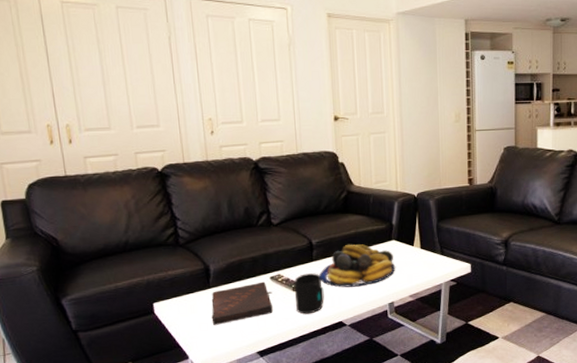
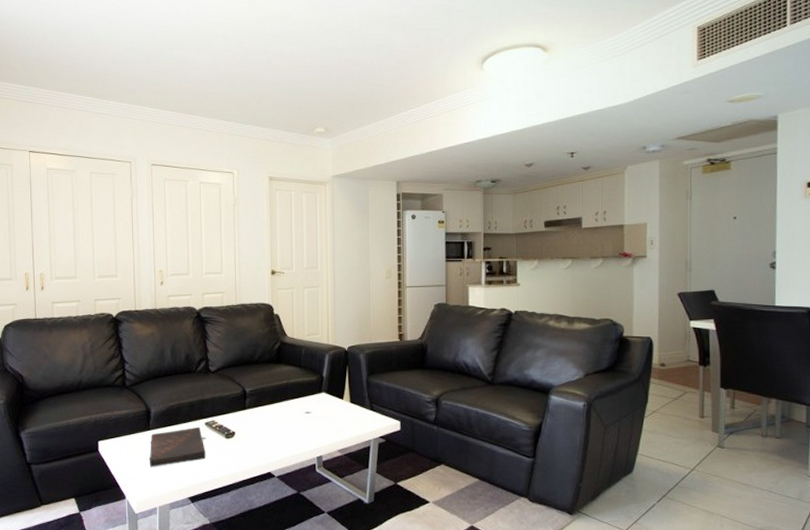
mug: present [294,273,325,314] -> none [227,421,255,462]
fruit bowl: present [319,244,396,288] -> none [251,394,325,438]

